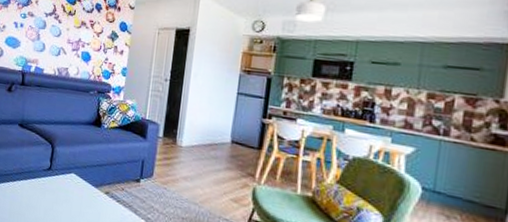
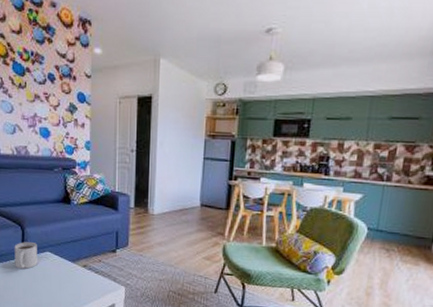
mug: none [40,160,64,189] -> present [14,242,38,269]

